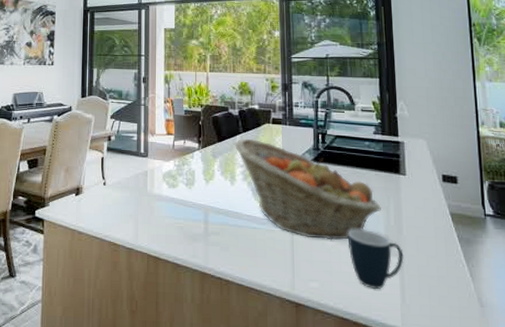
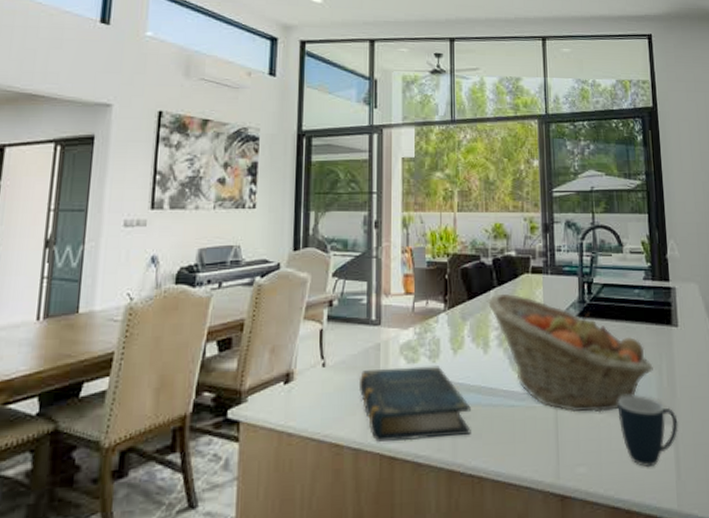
book: none [131,190,220,247] -> present [358,366,471,442]

